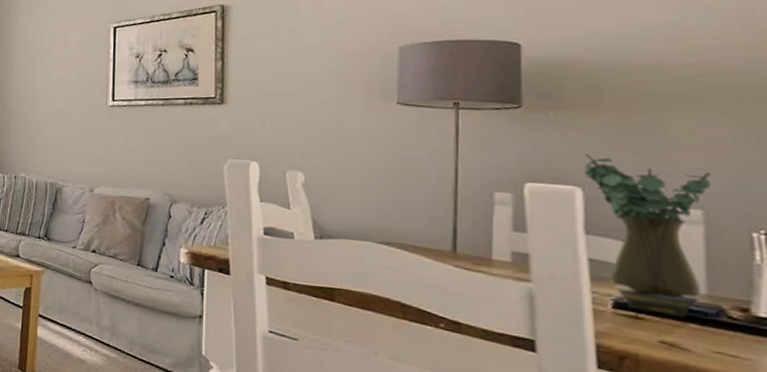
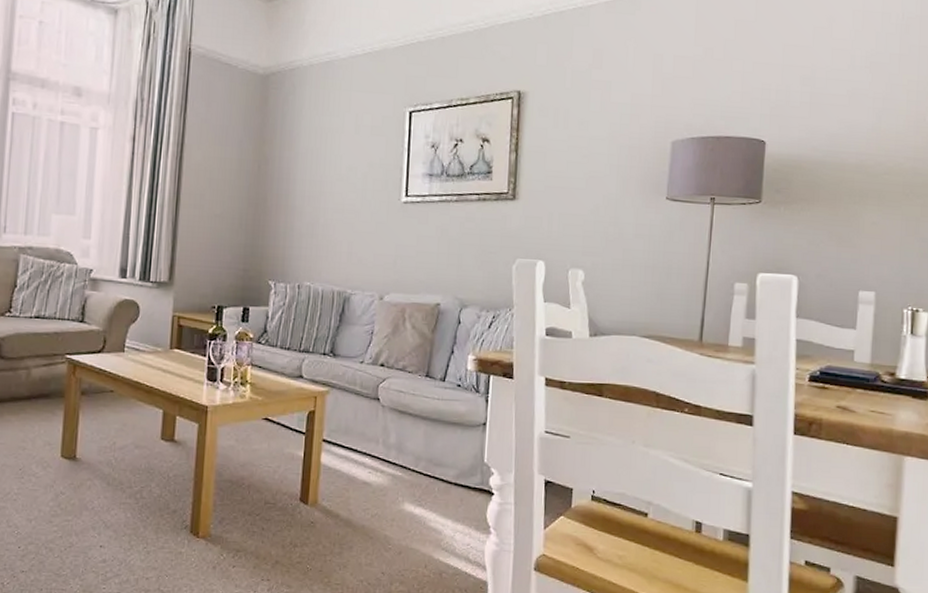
vase: present [584,154,712,317] -> none [800,245,883,384]

